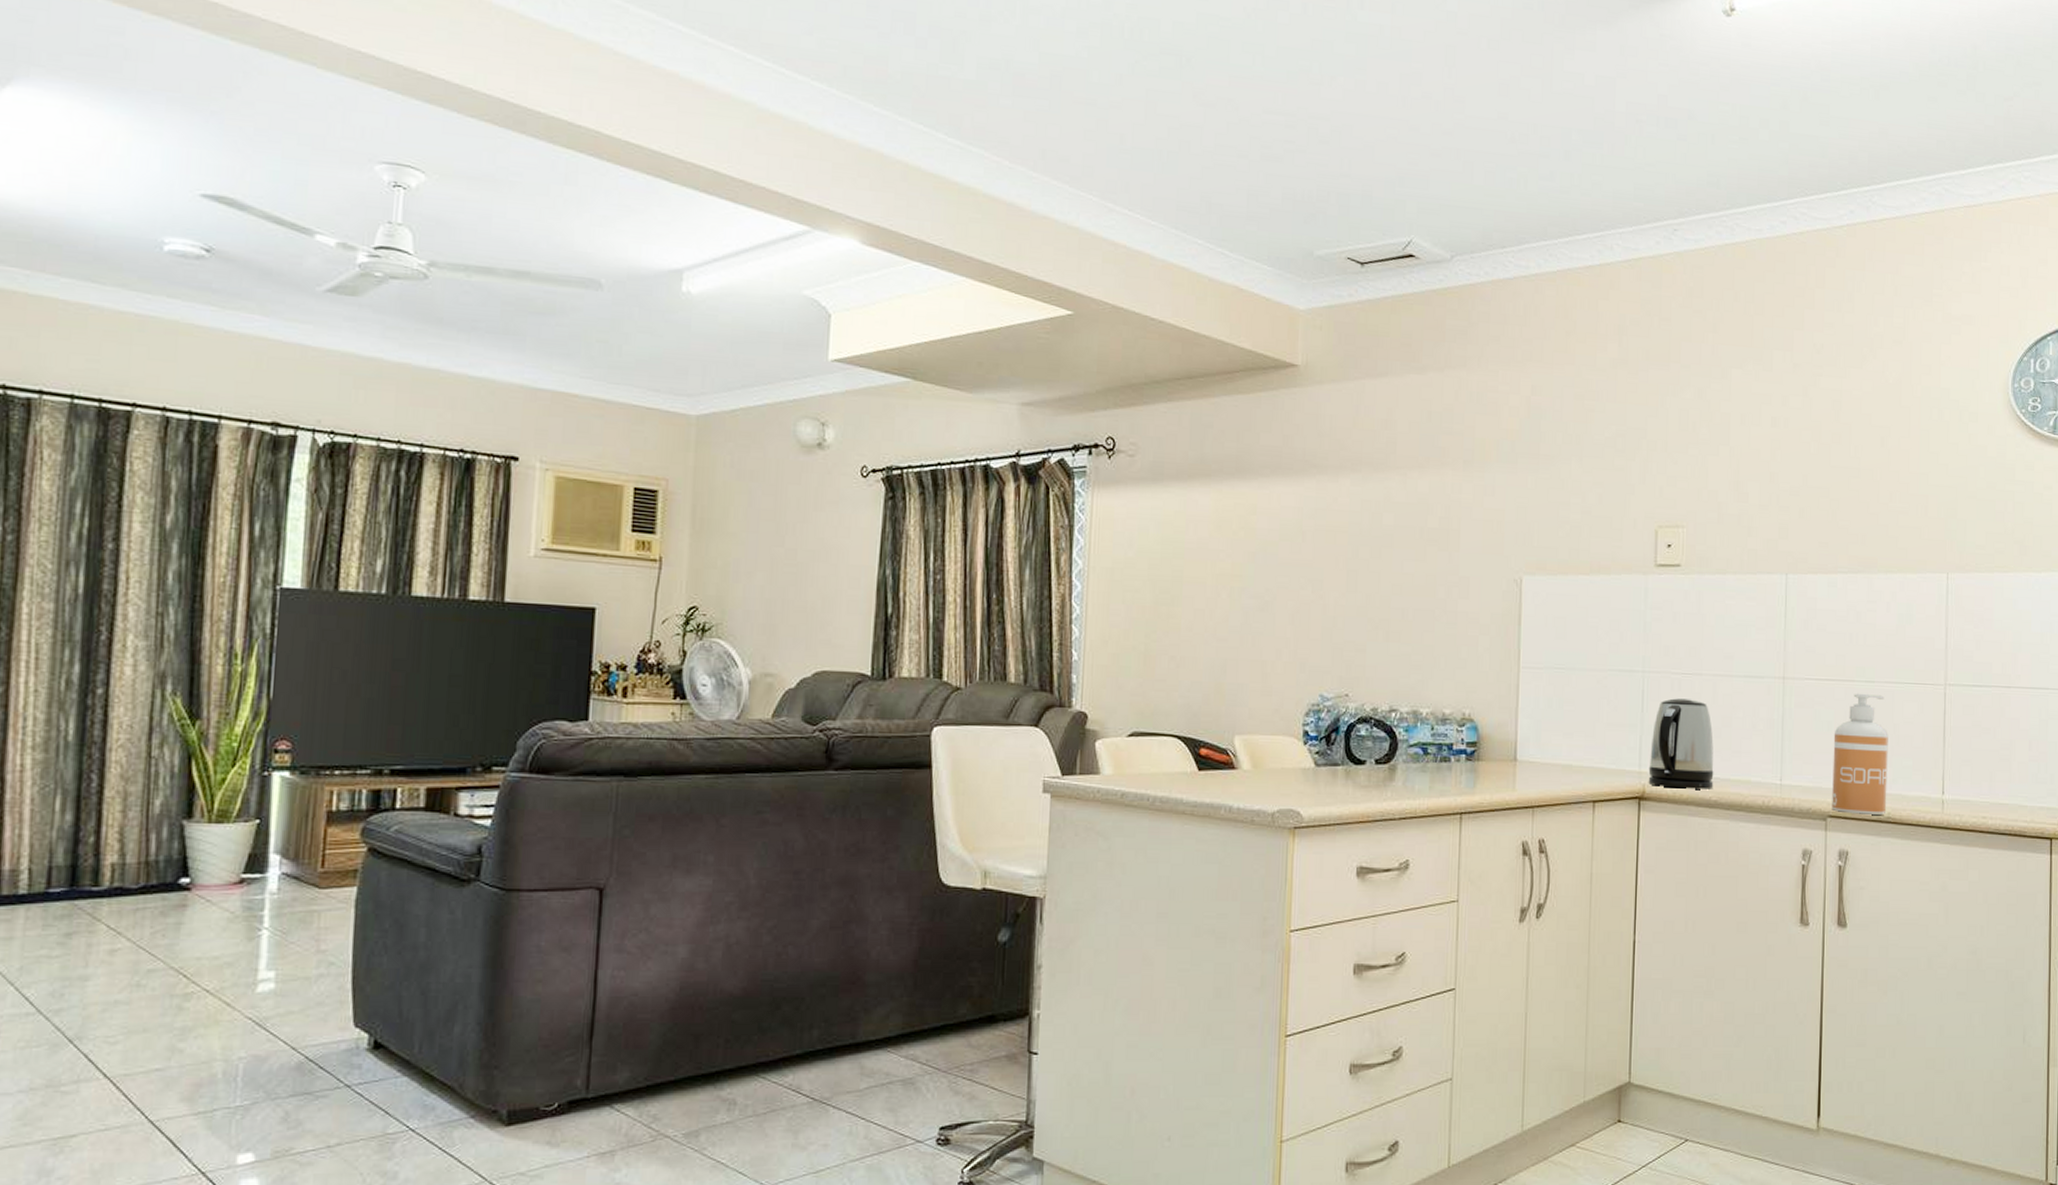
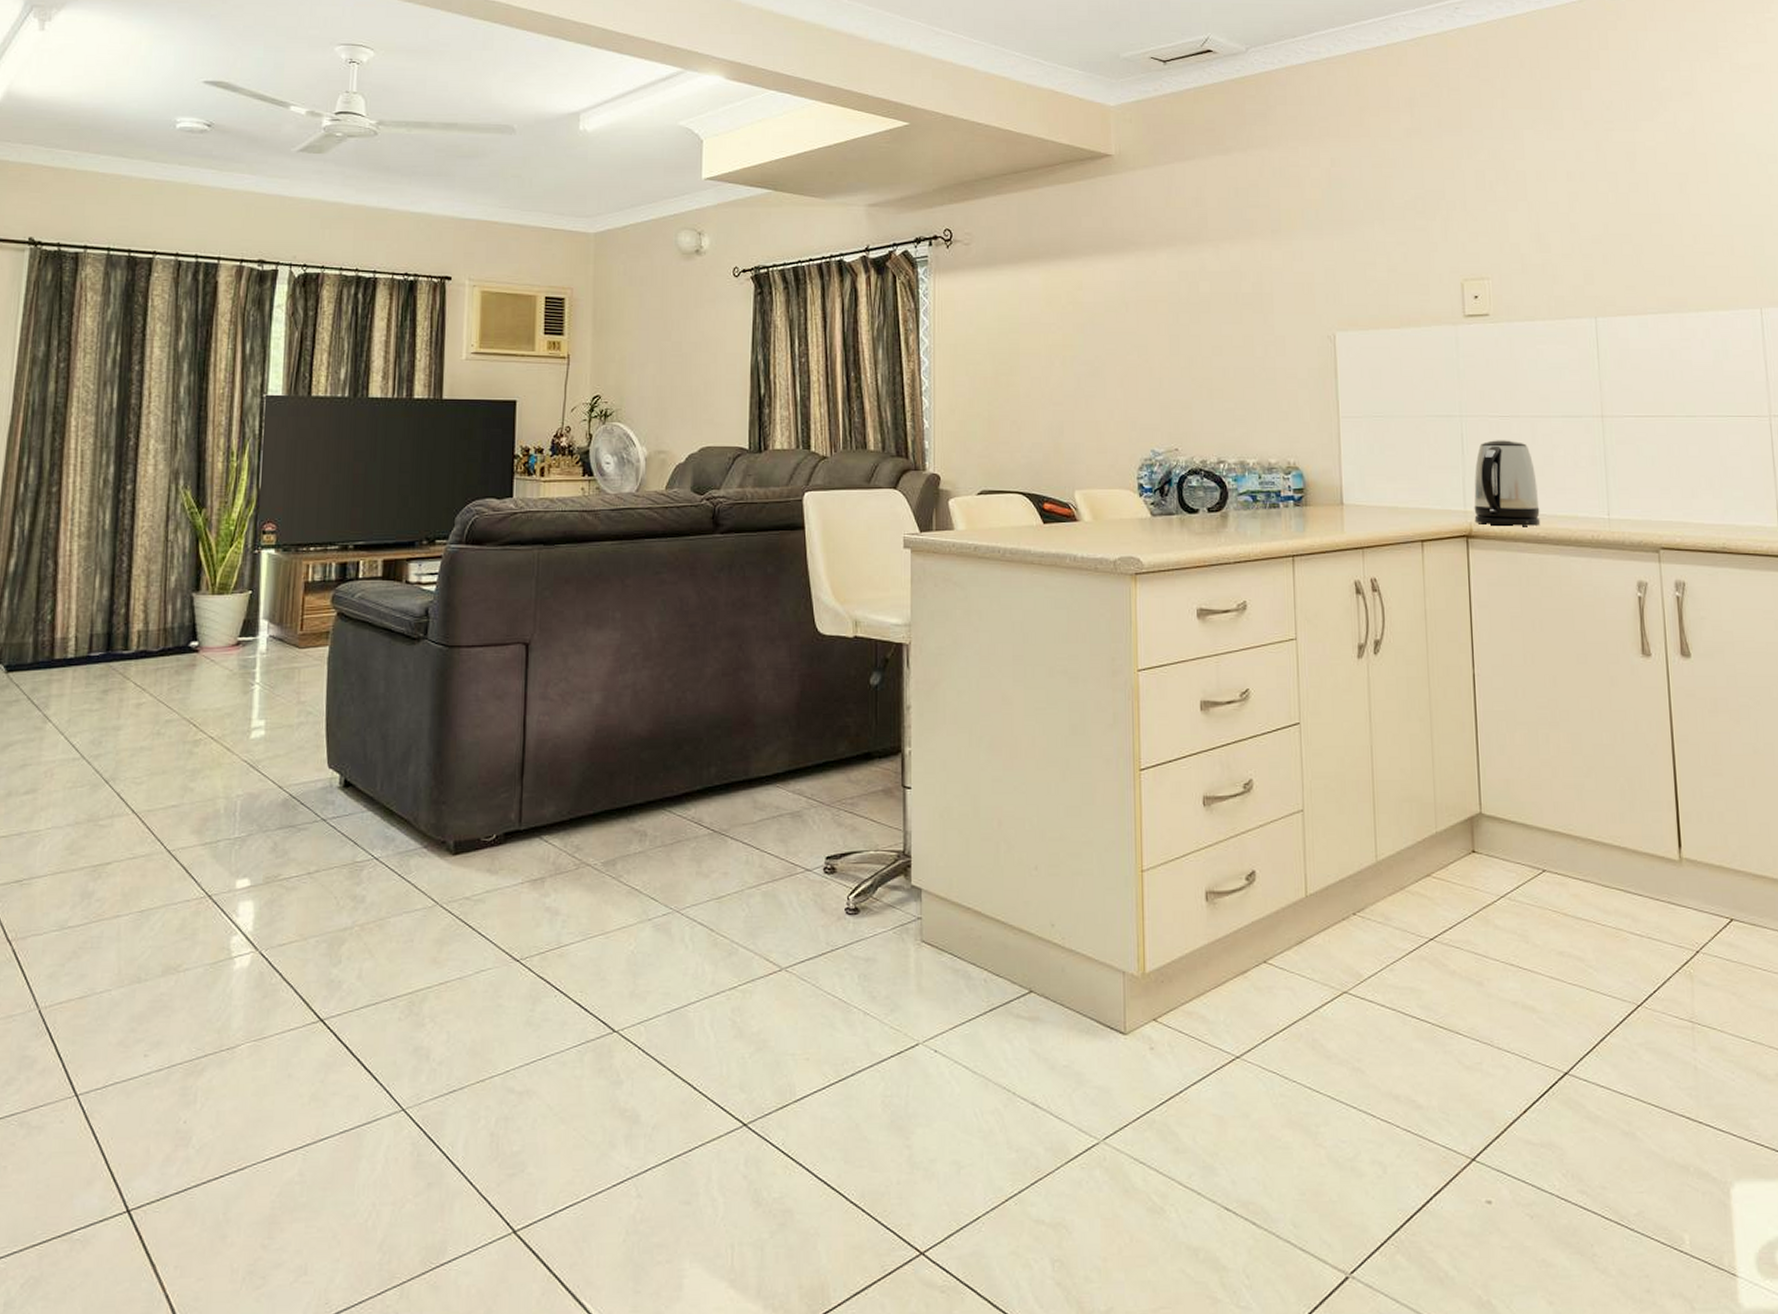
soap dispenser: present [1832,693,1888,816] -> none [1658,427,1721,547]

